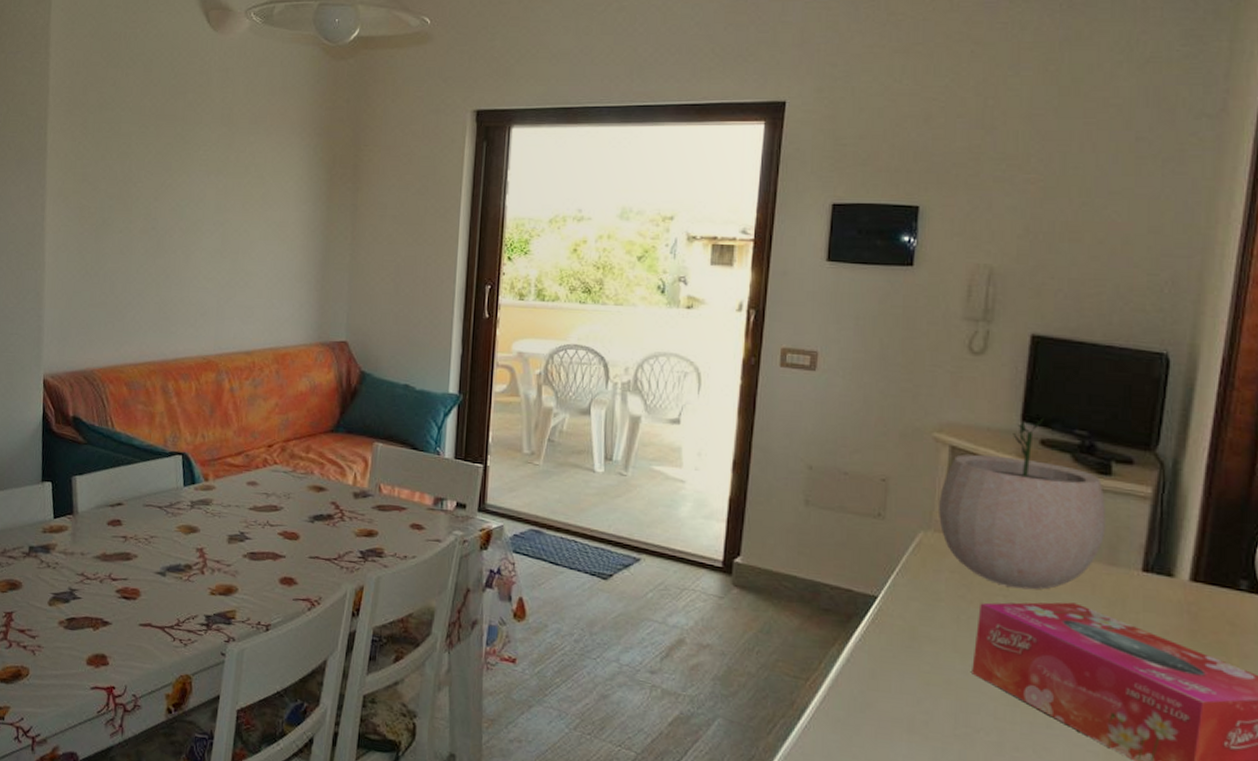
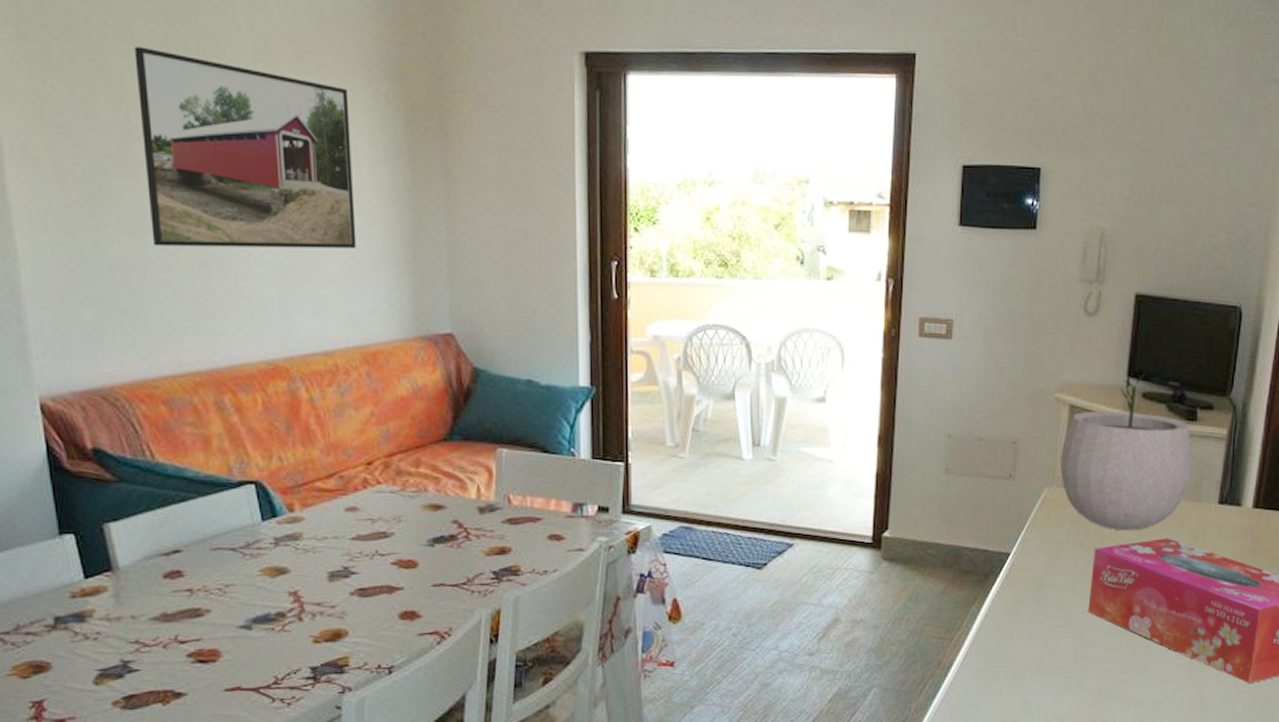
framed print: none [134,117,286,269] -> present [134,46,357,249]

